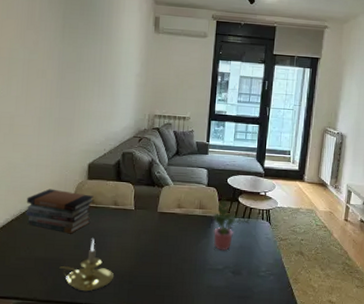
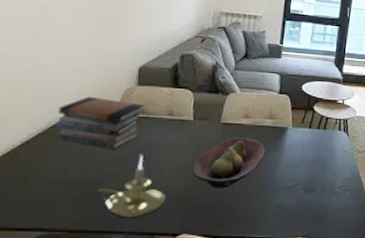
fruit bowl: none [135,225,197,269] -> present [192,138,266,189]
potted plant: present [213,196,250,251] -> none [284,104,325,165]

